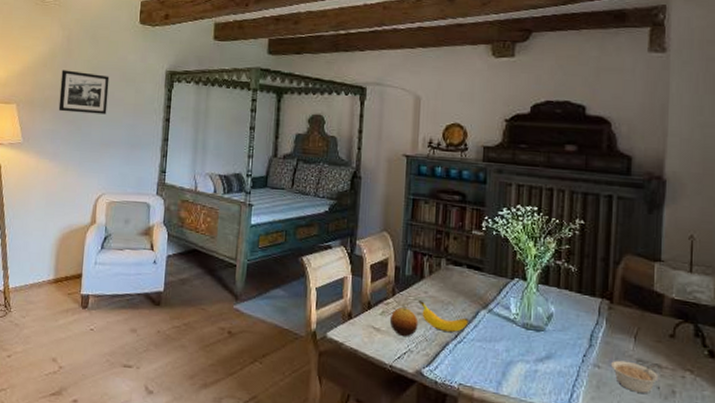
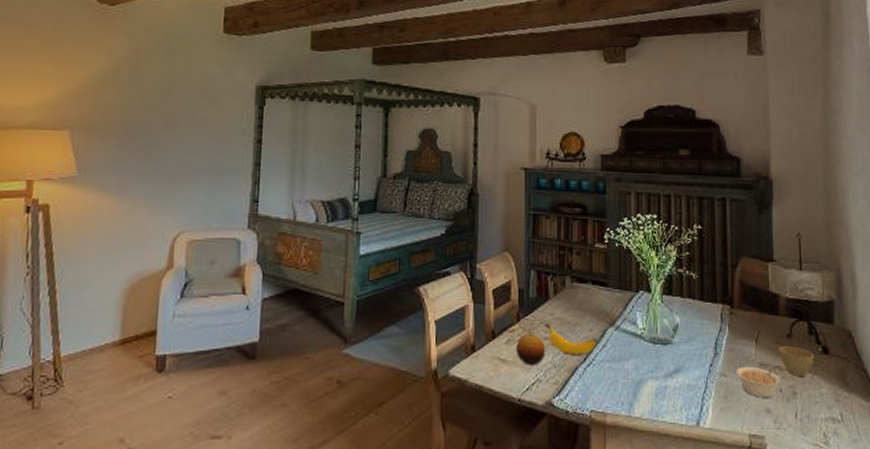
picture frame: present [58,70,110,115] -> none [124,87,188,138]
cup: none [659,345,699,377] -> present [779,346,814,376]

